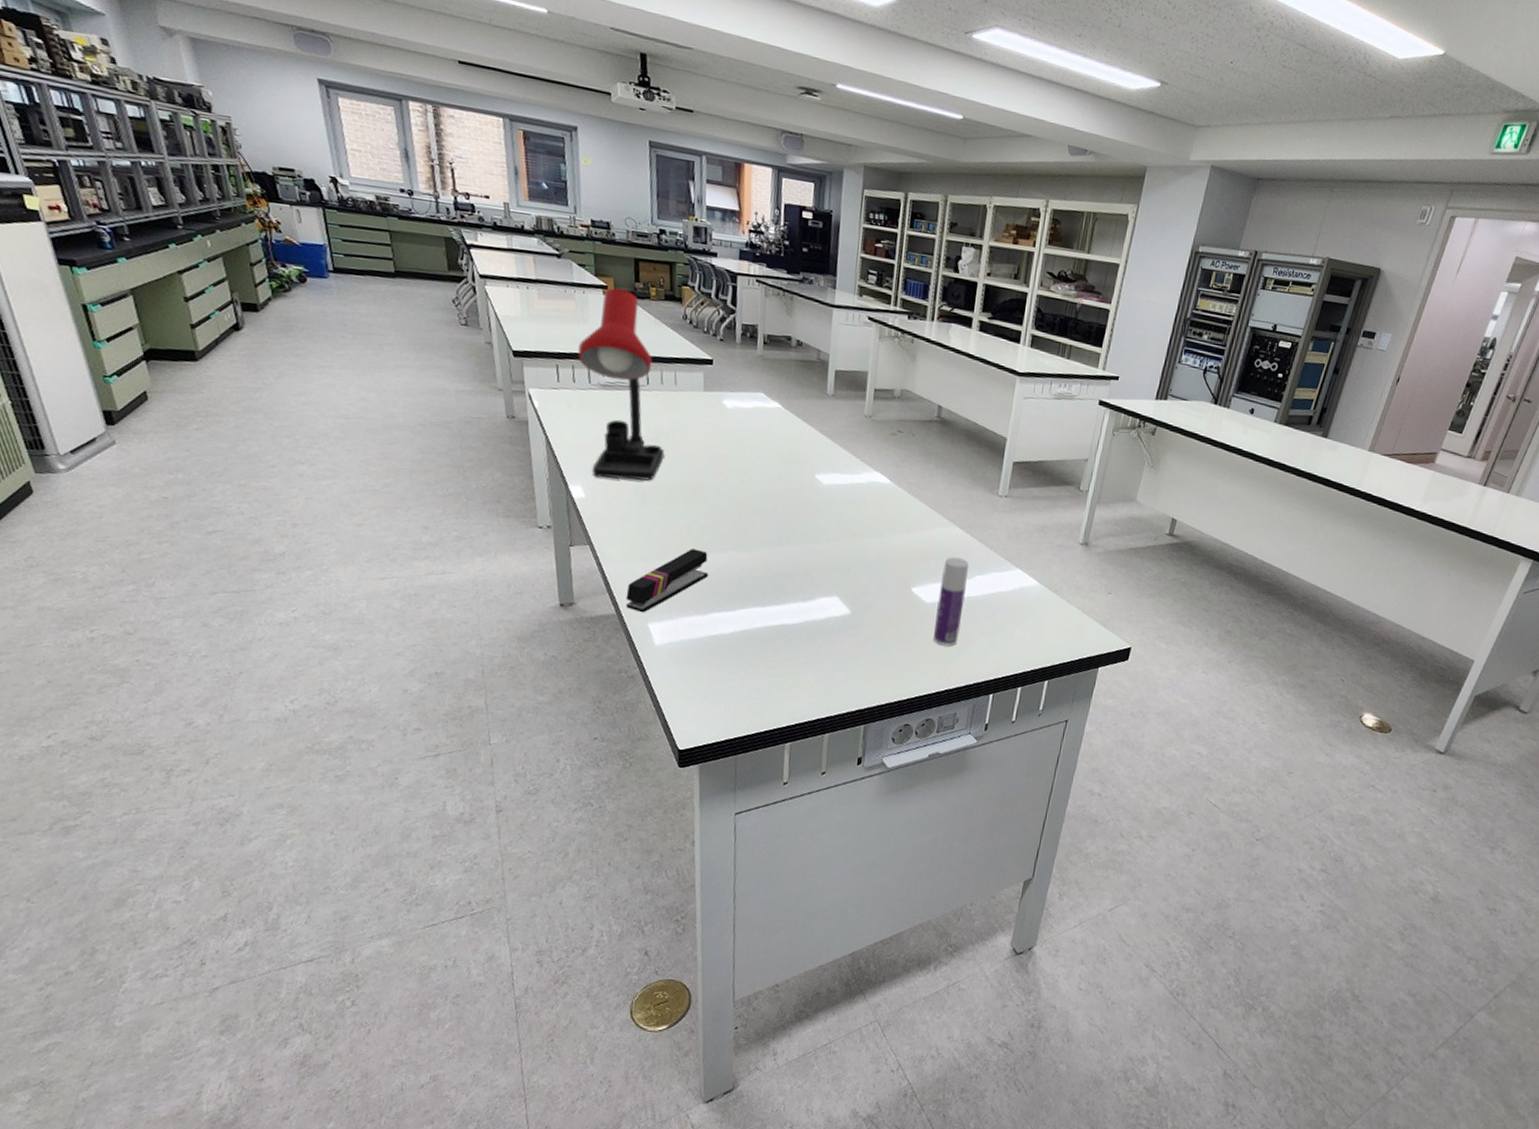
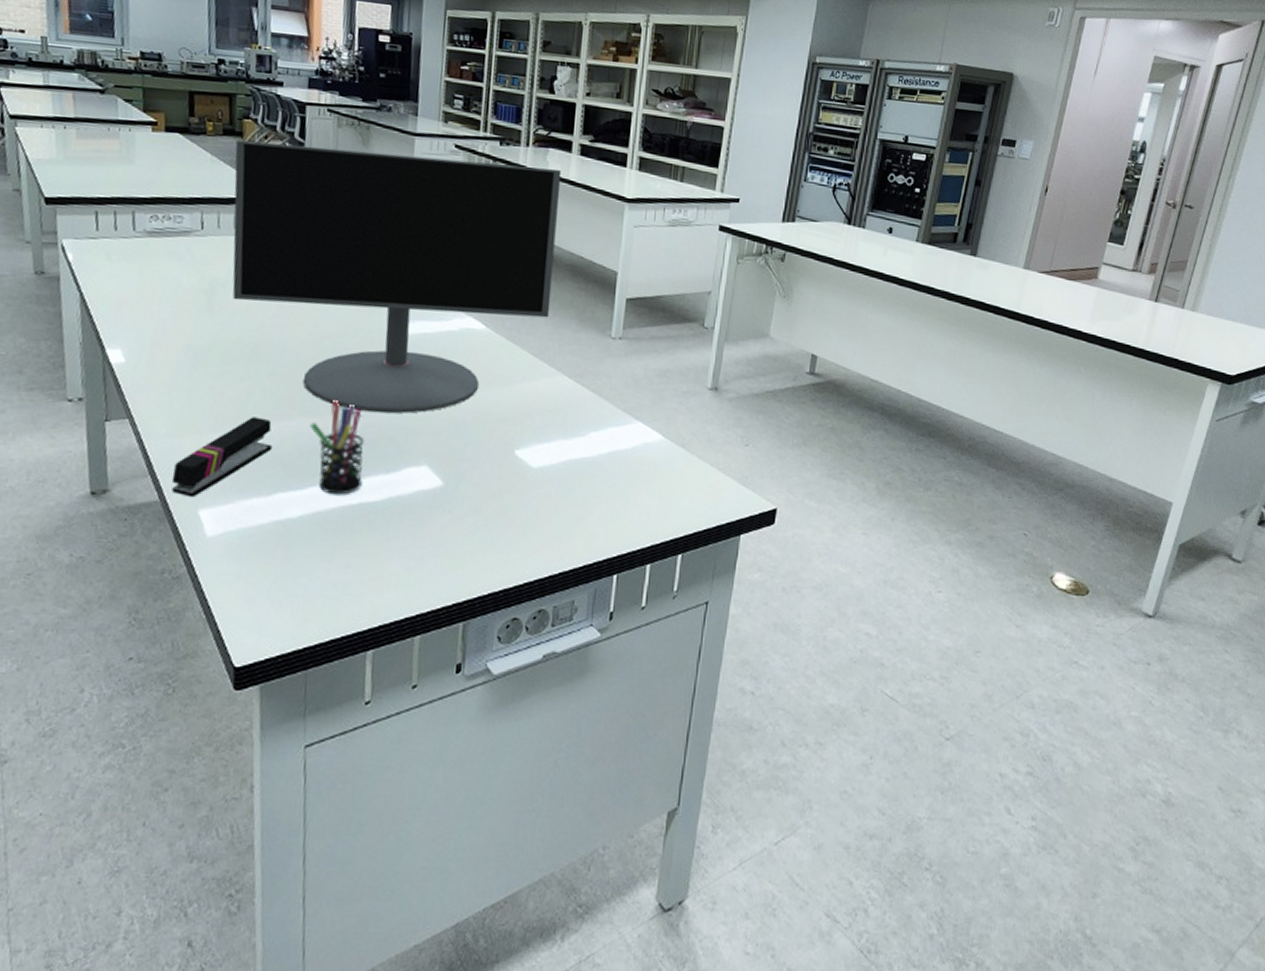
desk lamp: present [578,288,665,481] -> none [121,124,222,340]
computer monitor: none [674,305,962,552] -> present [232,140,562,414]
pen holder: none [740,538,786,617] -> present [310,400,365,495]
bottle: present [933,557,969,646] -> none [542,412,581,519]

